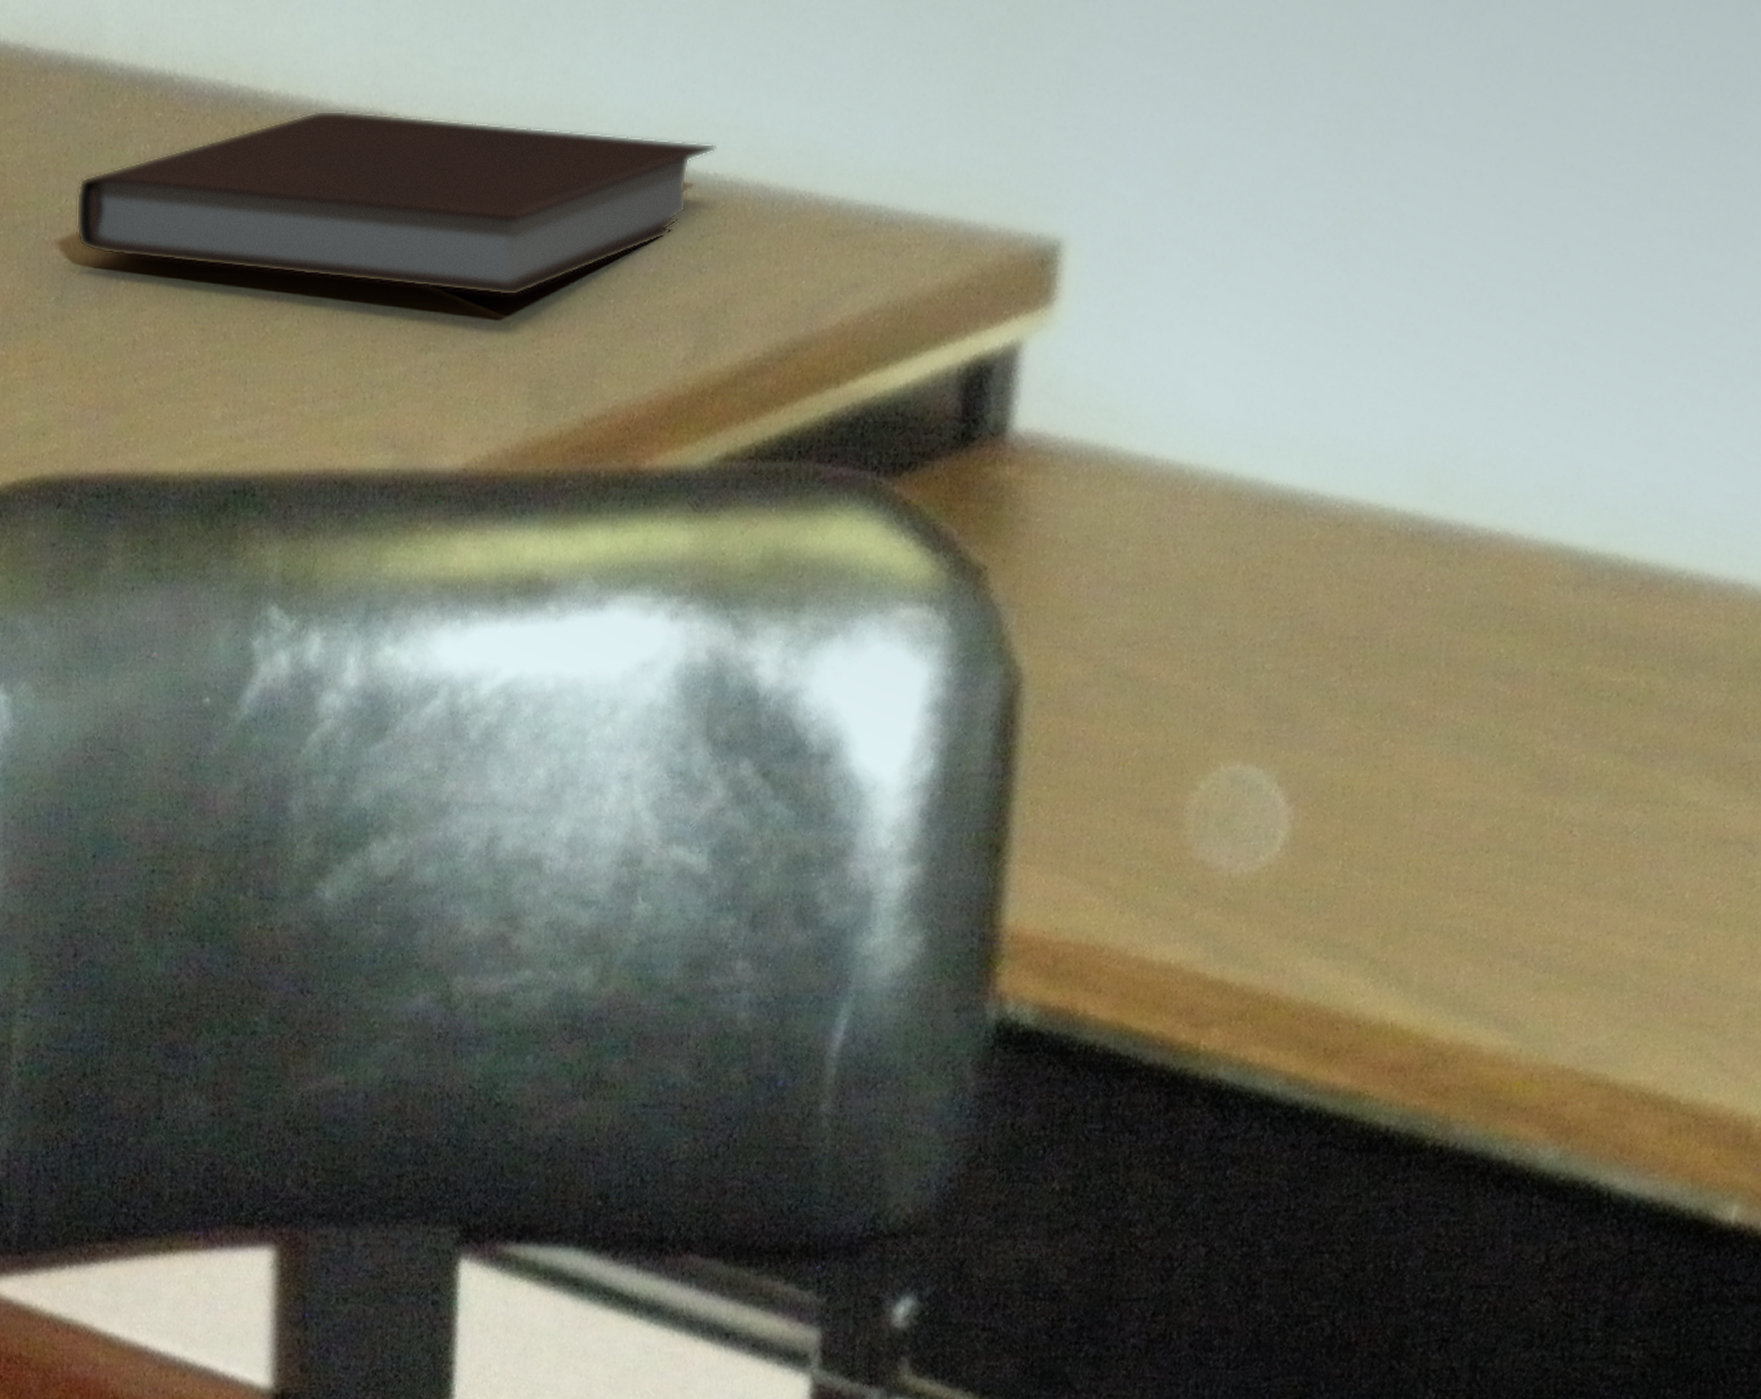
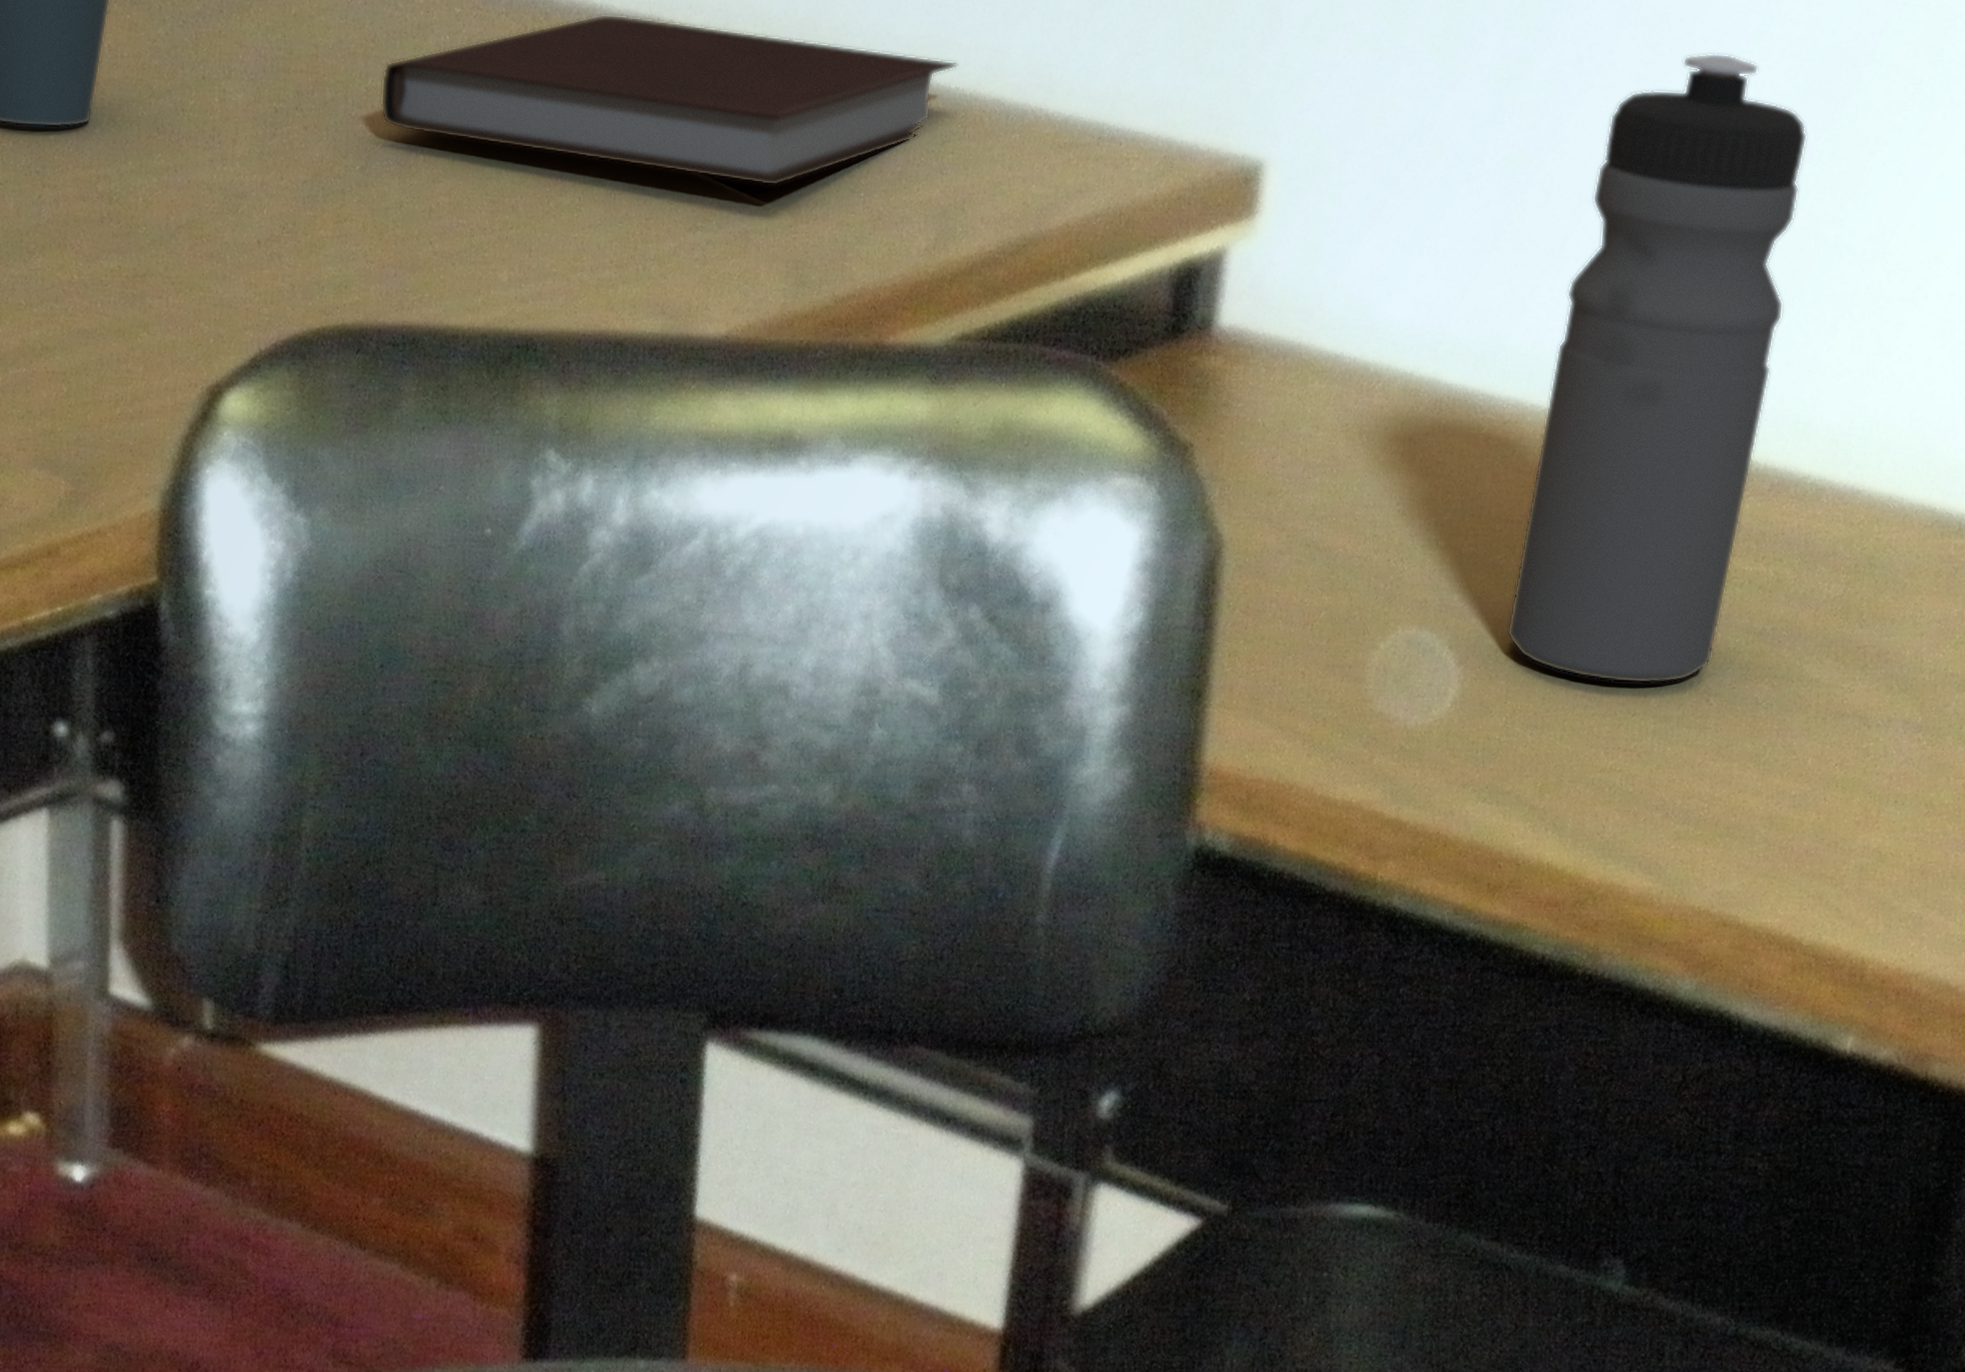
water bottle: none [1342,89,1681,816] -> present [1506,53,1807,684]

